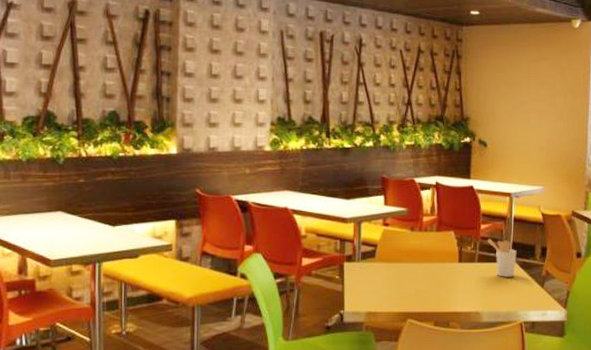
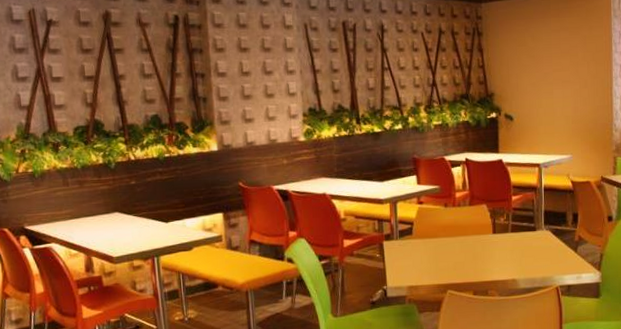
utensil holder: present [488,239,517,277] -> none [520,209,549,245]

